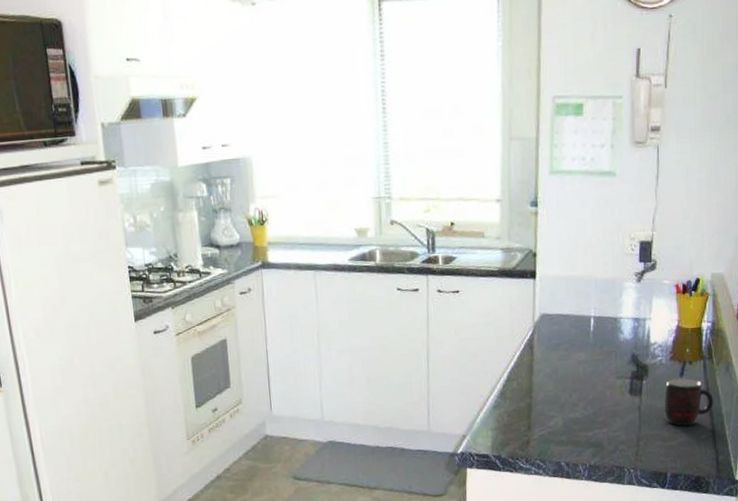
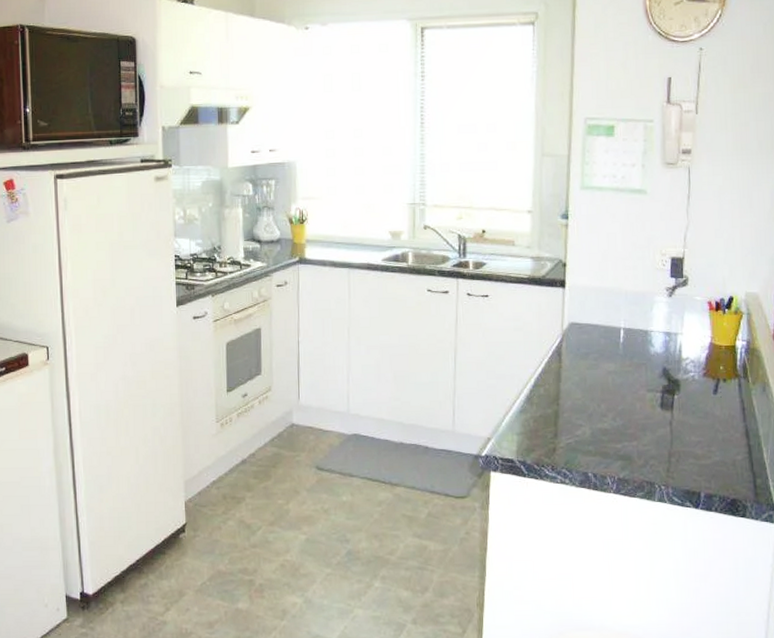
mug: present [664,377,714,426] -> none [696,394,750,445]

